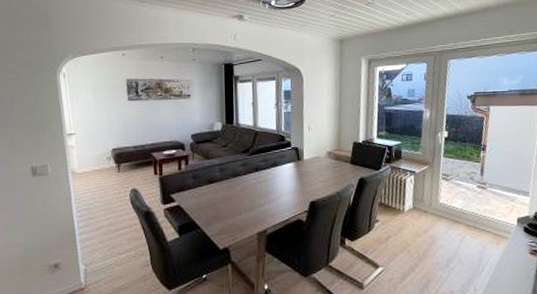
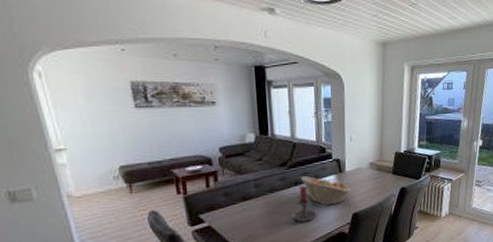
candle holder: none [250,172,275,207] -> present [289,186,317,222]
fruit basket: none [260,163,309,192] -> present [300,176,351,206]

